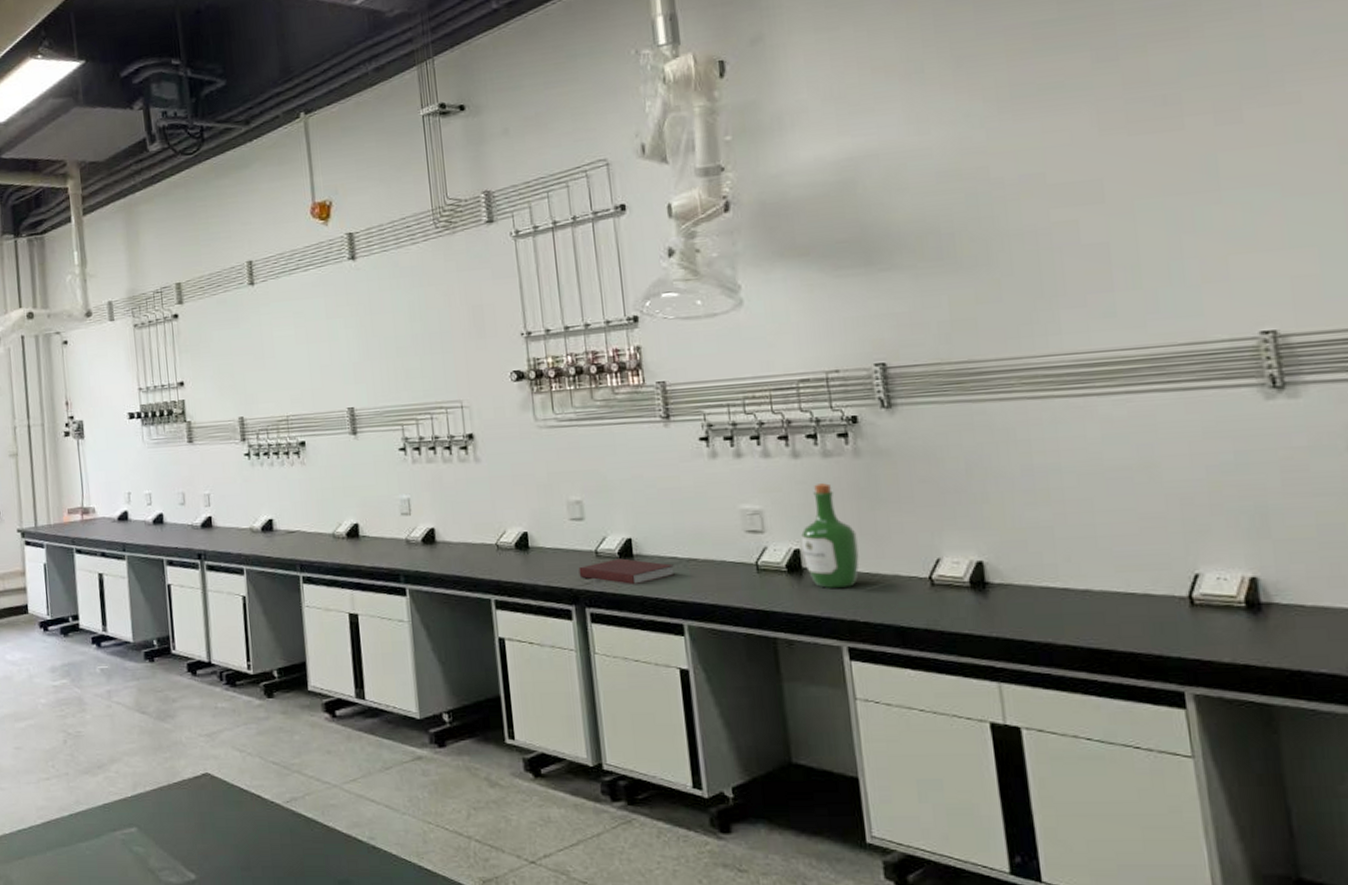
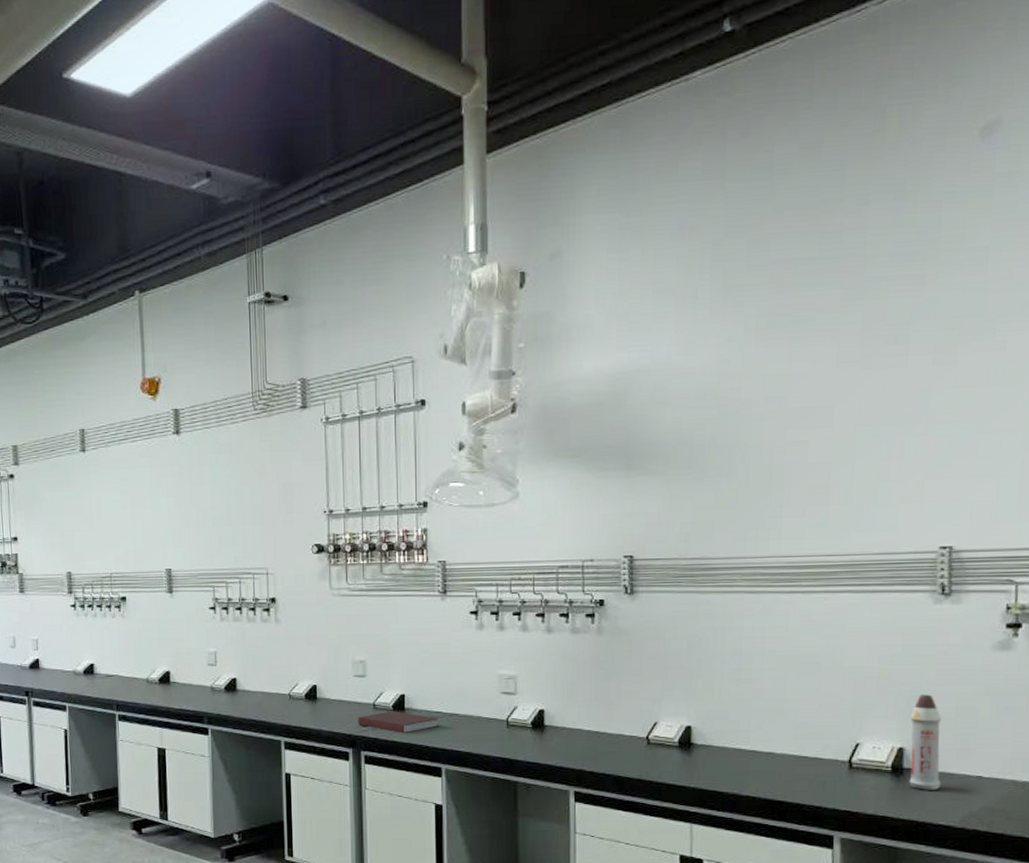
wine bottle: present [801,483,860,588] -> none [546,655,592,743]
spray bottle: none [1258,509,1314,630] -> present [909,694,942,790]

